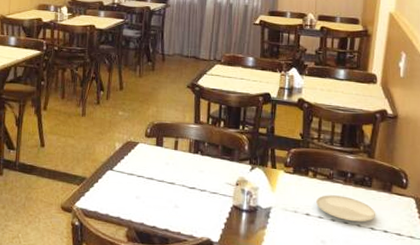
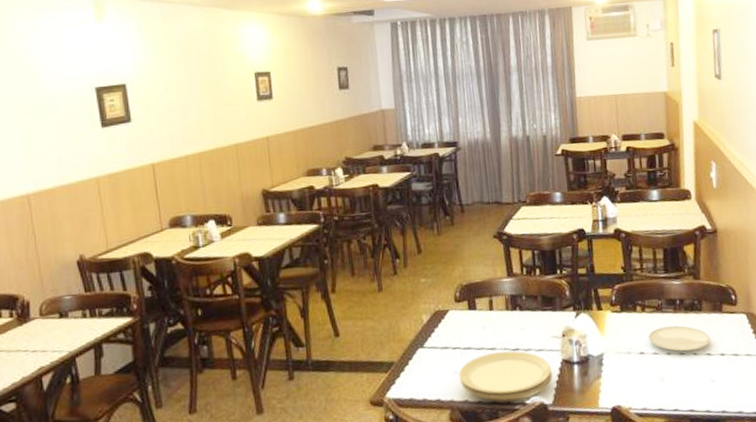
plate: none [139,186,222,234] -> present [458,351,553,403]

